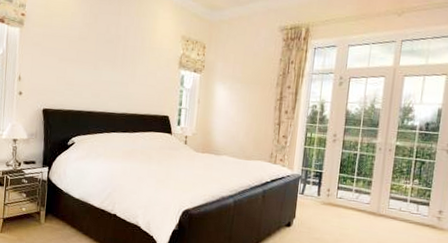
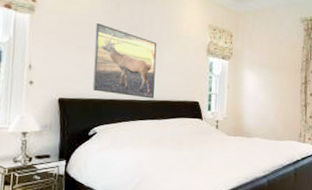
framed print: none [71,36,131,112] -> present [92,23,157,99]

